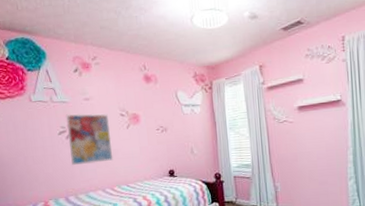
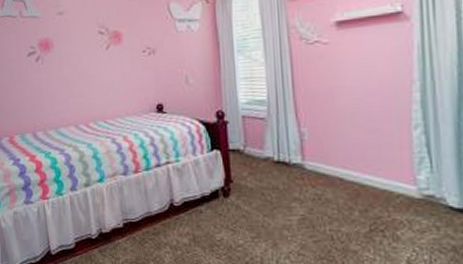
wall art: present [65,113,114,166] -> none [36,30,89,95]

